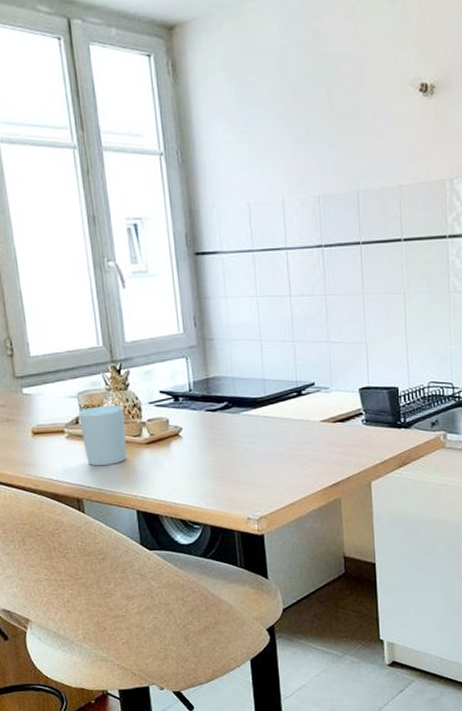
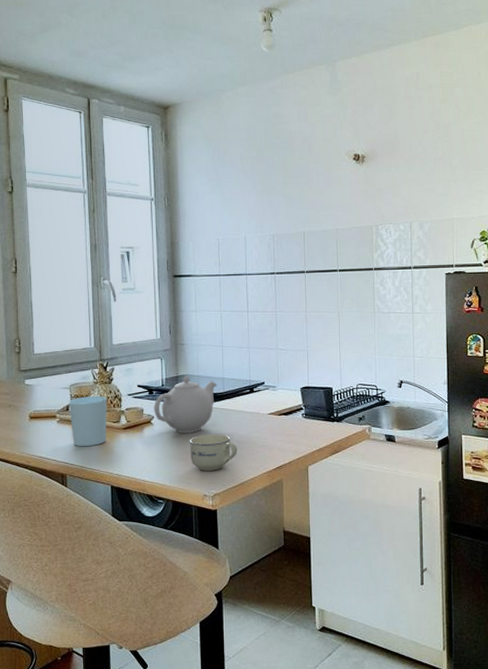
teapot: none [181,377,257,447] -> present [154,375,217,433]
cup: none [226,447,285,490] -> present [189,434,237,471]

